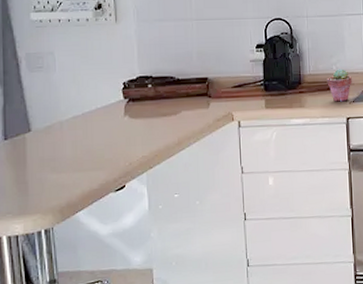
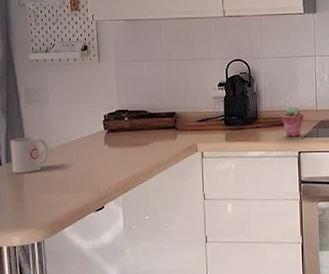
mug: none [8,109,56,152] -> present [10,137,48,174]

